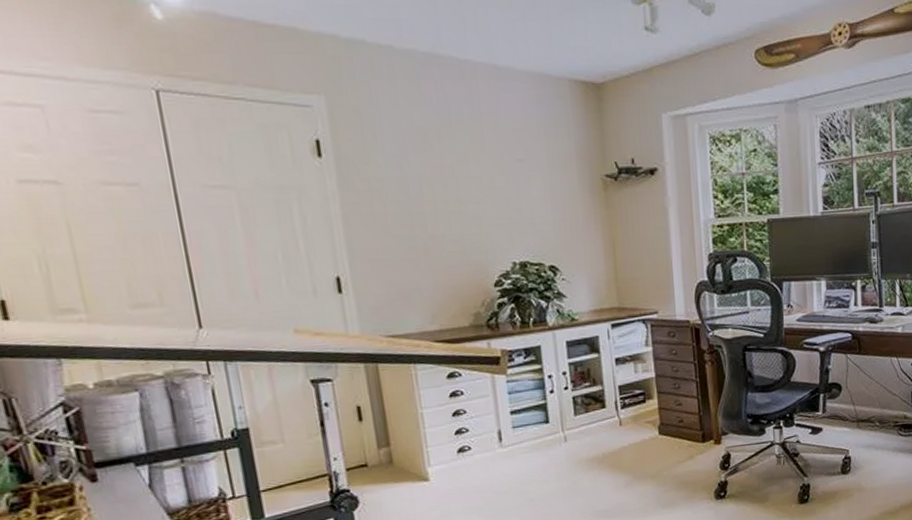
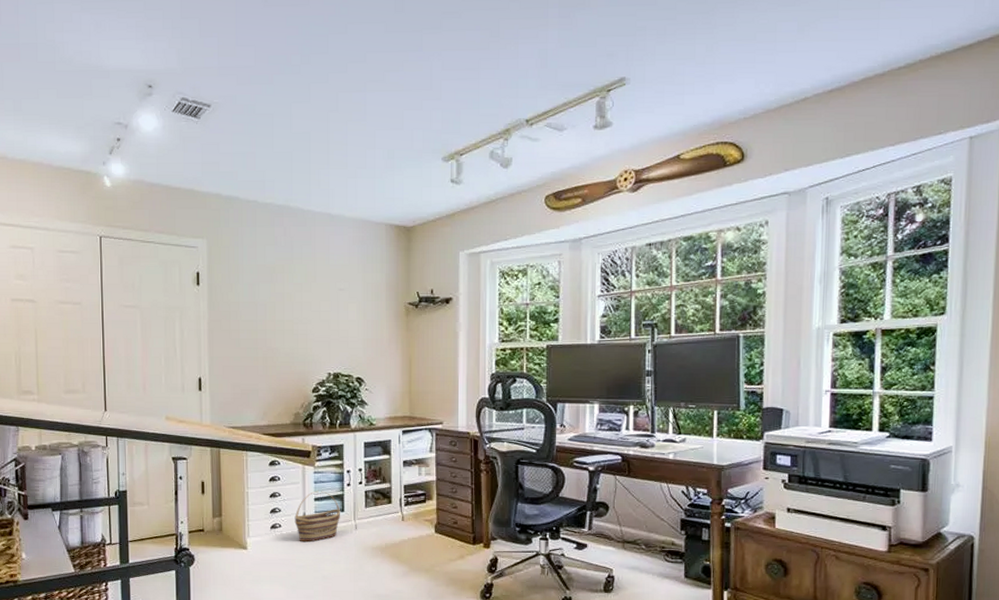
basket: none [487,402,546,464] -> present [294,490,341,543]

